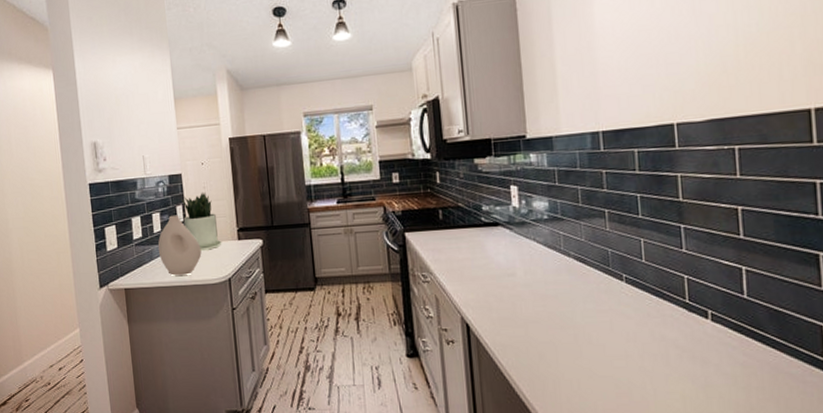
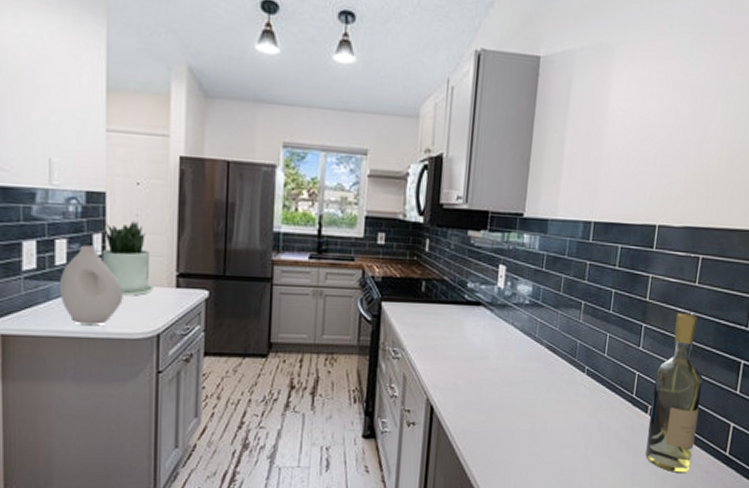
bottle: none [709,208,780,383] -> present [645,313,703,473]

